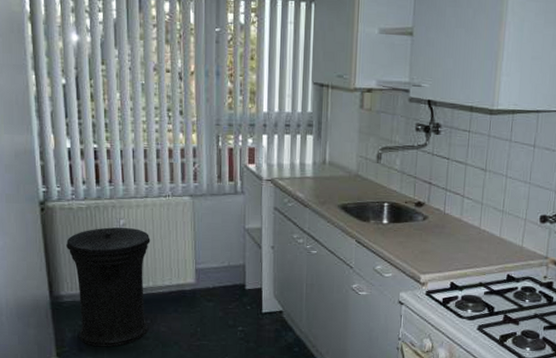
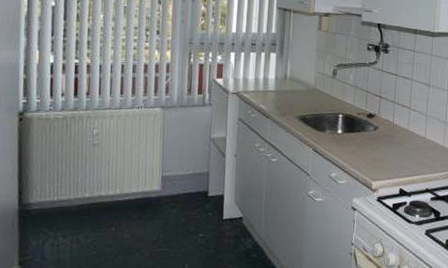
trash can: present [66,227,151,347] -> none [40,137,121,255]

